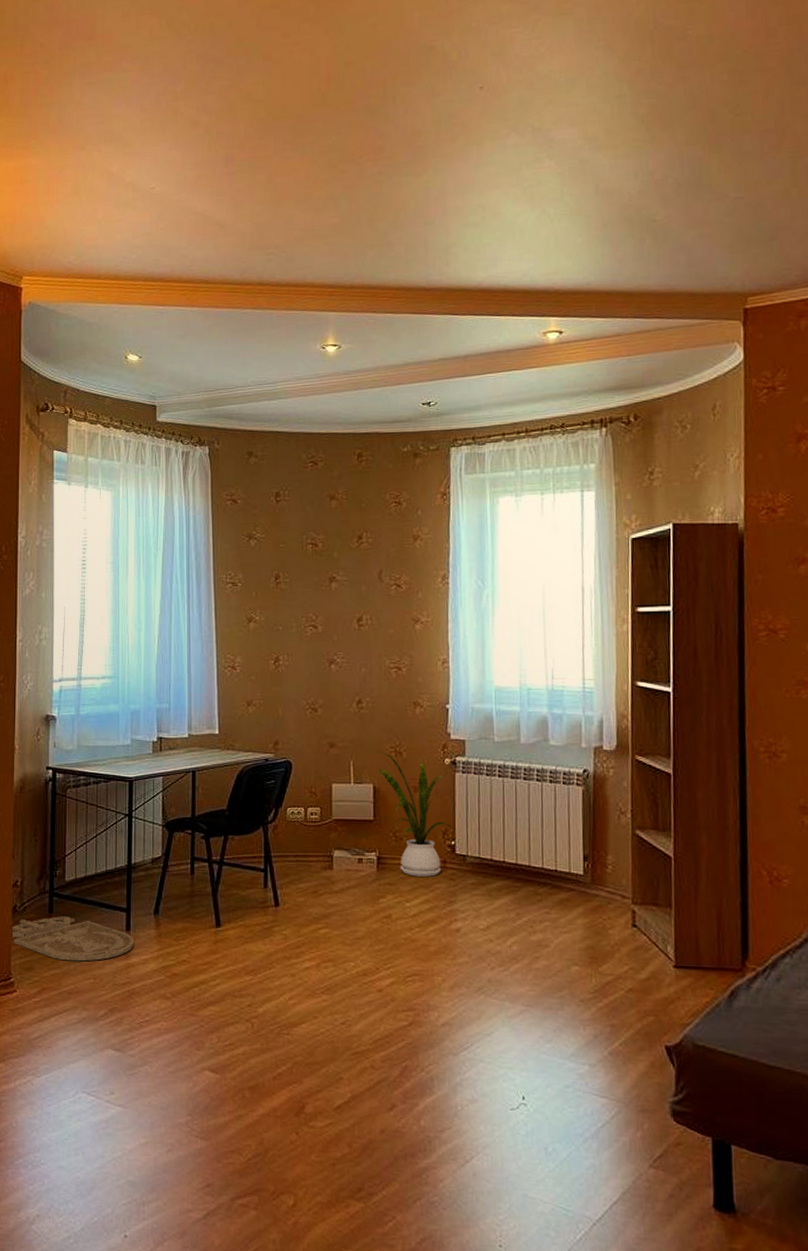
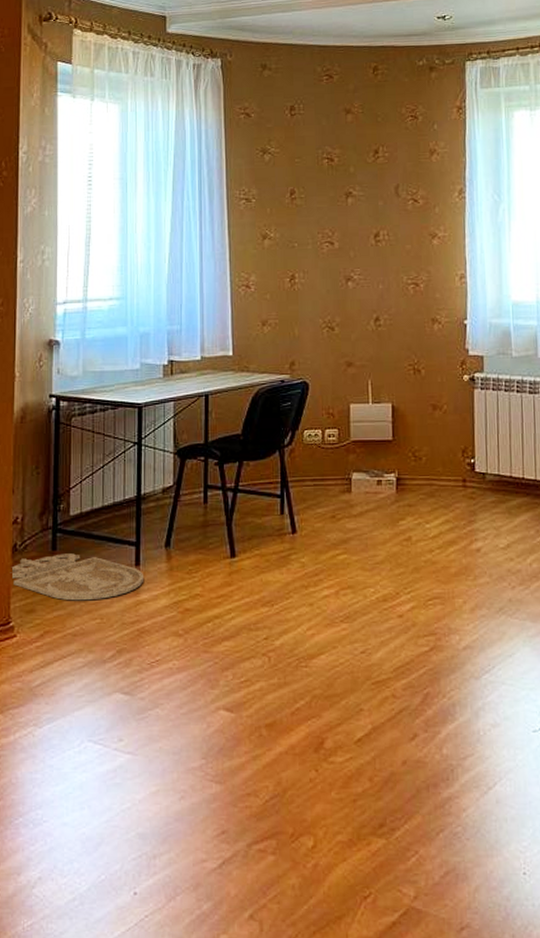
house plant: present [377,751,453,877] -> none [395,369,472,497]

